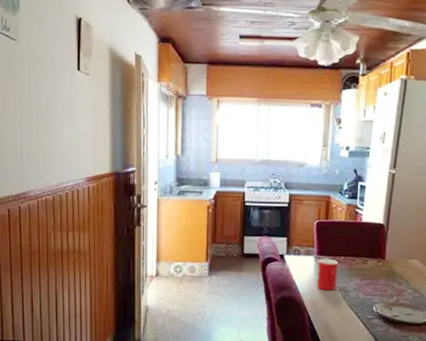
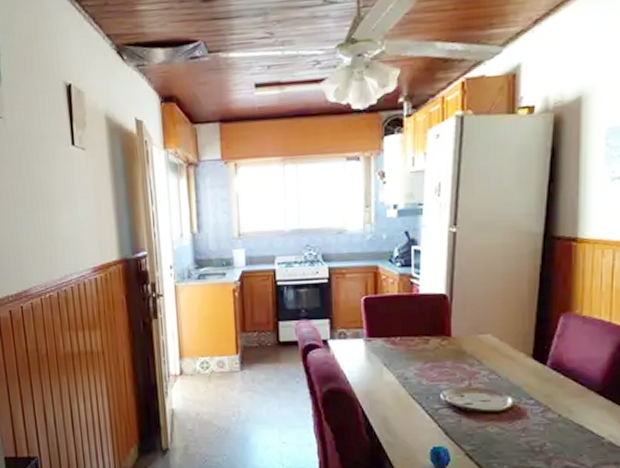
cup: present [317,258,339,291] -> none [369,340,395,379]

